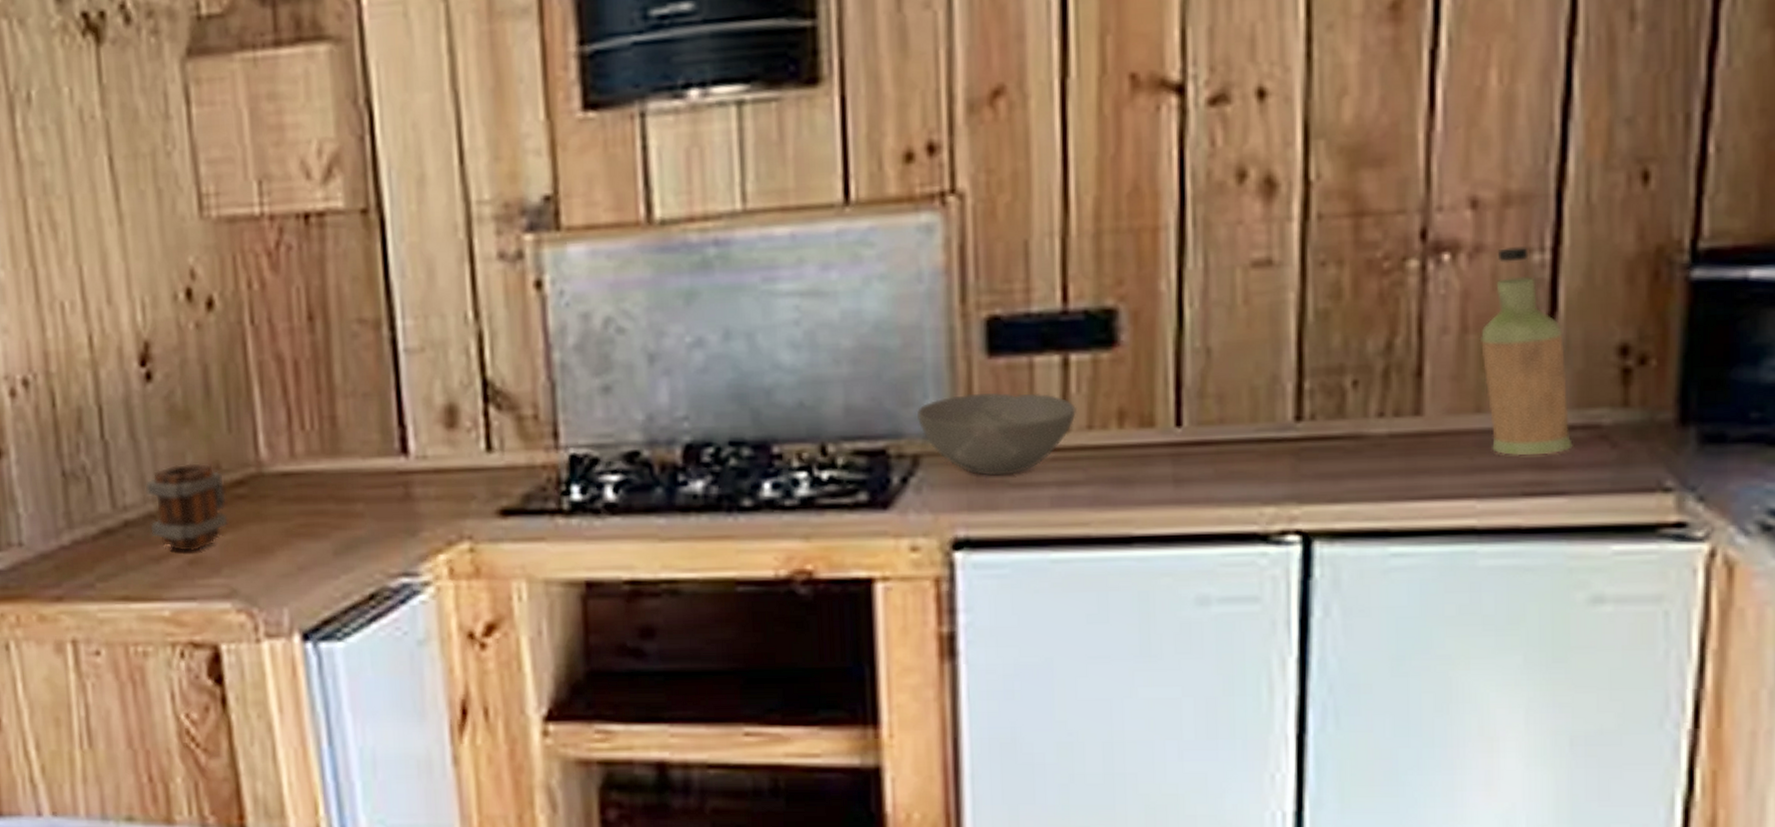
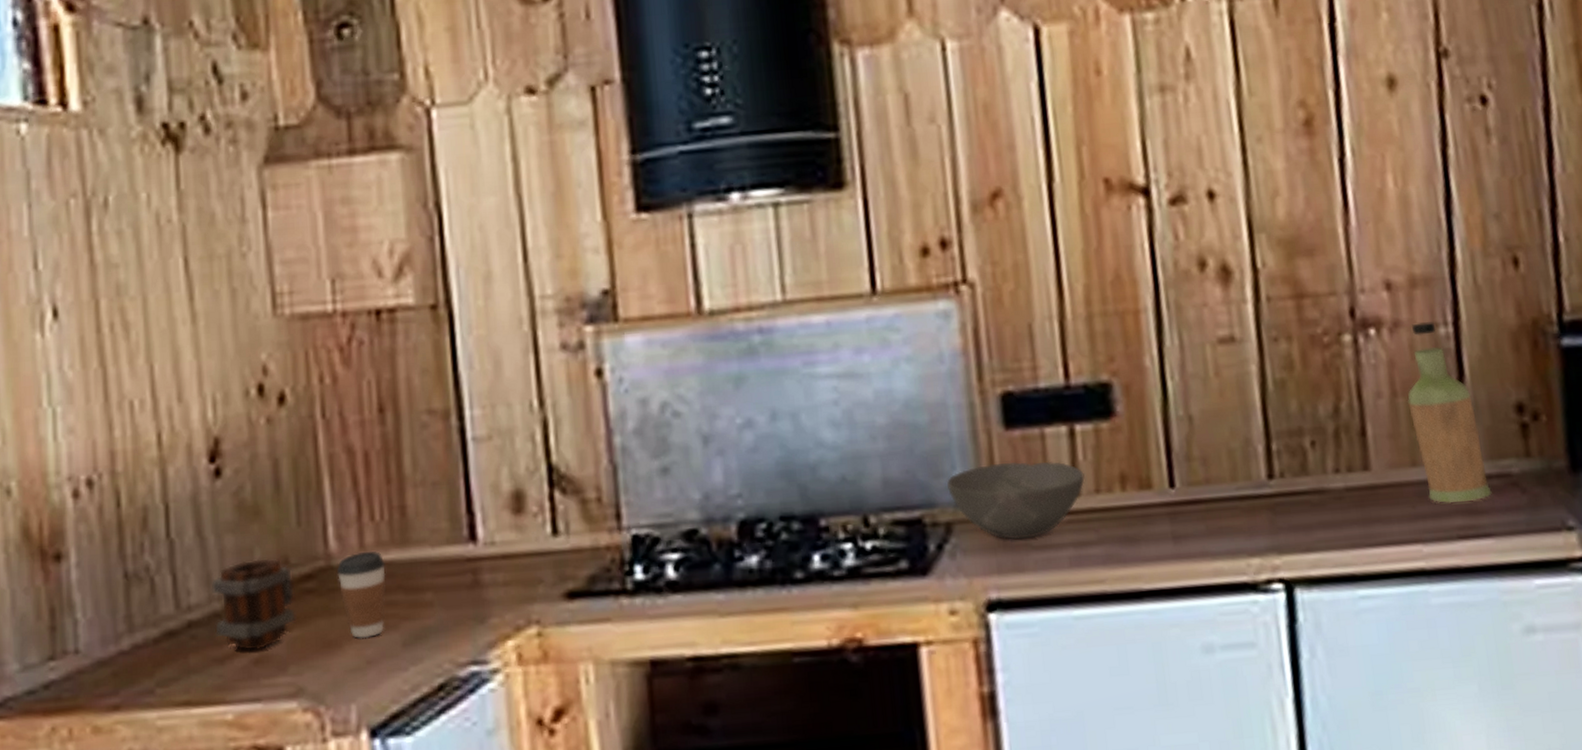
coffee cup: none [267,460,317,546] -> present [336,551,386,639]

